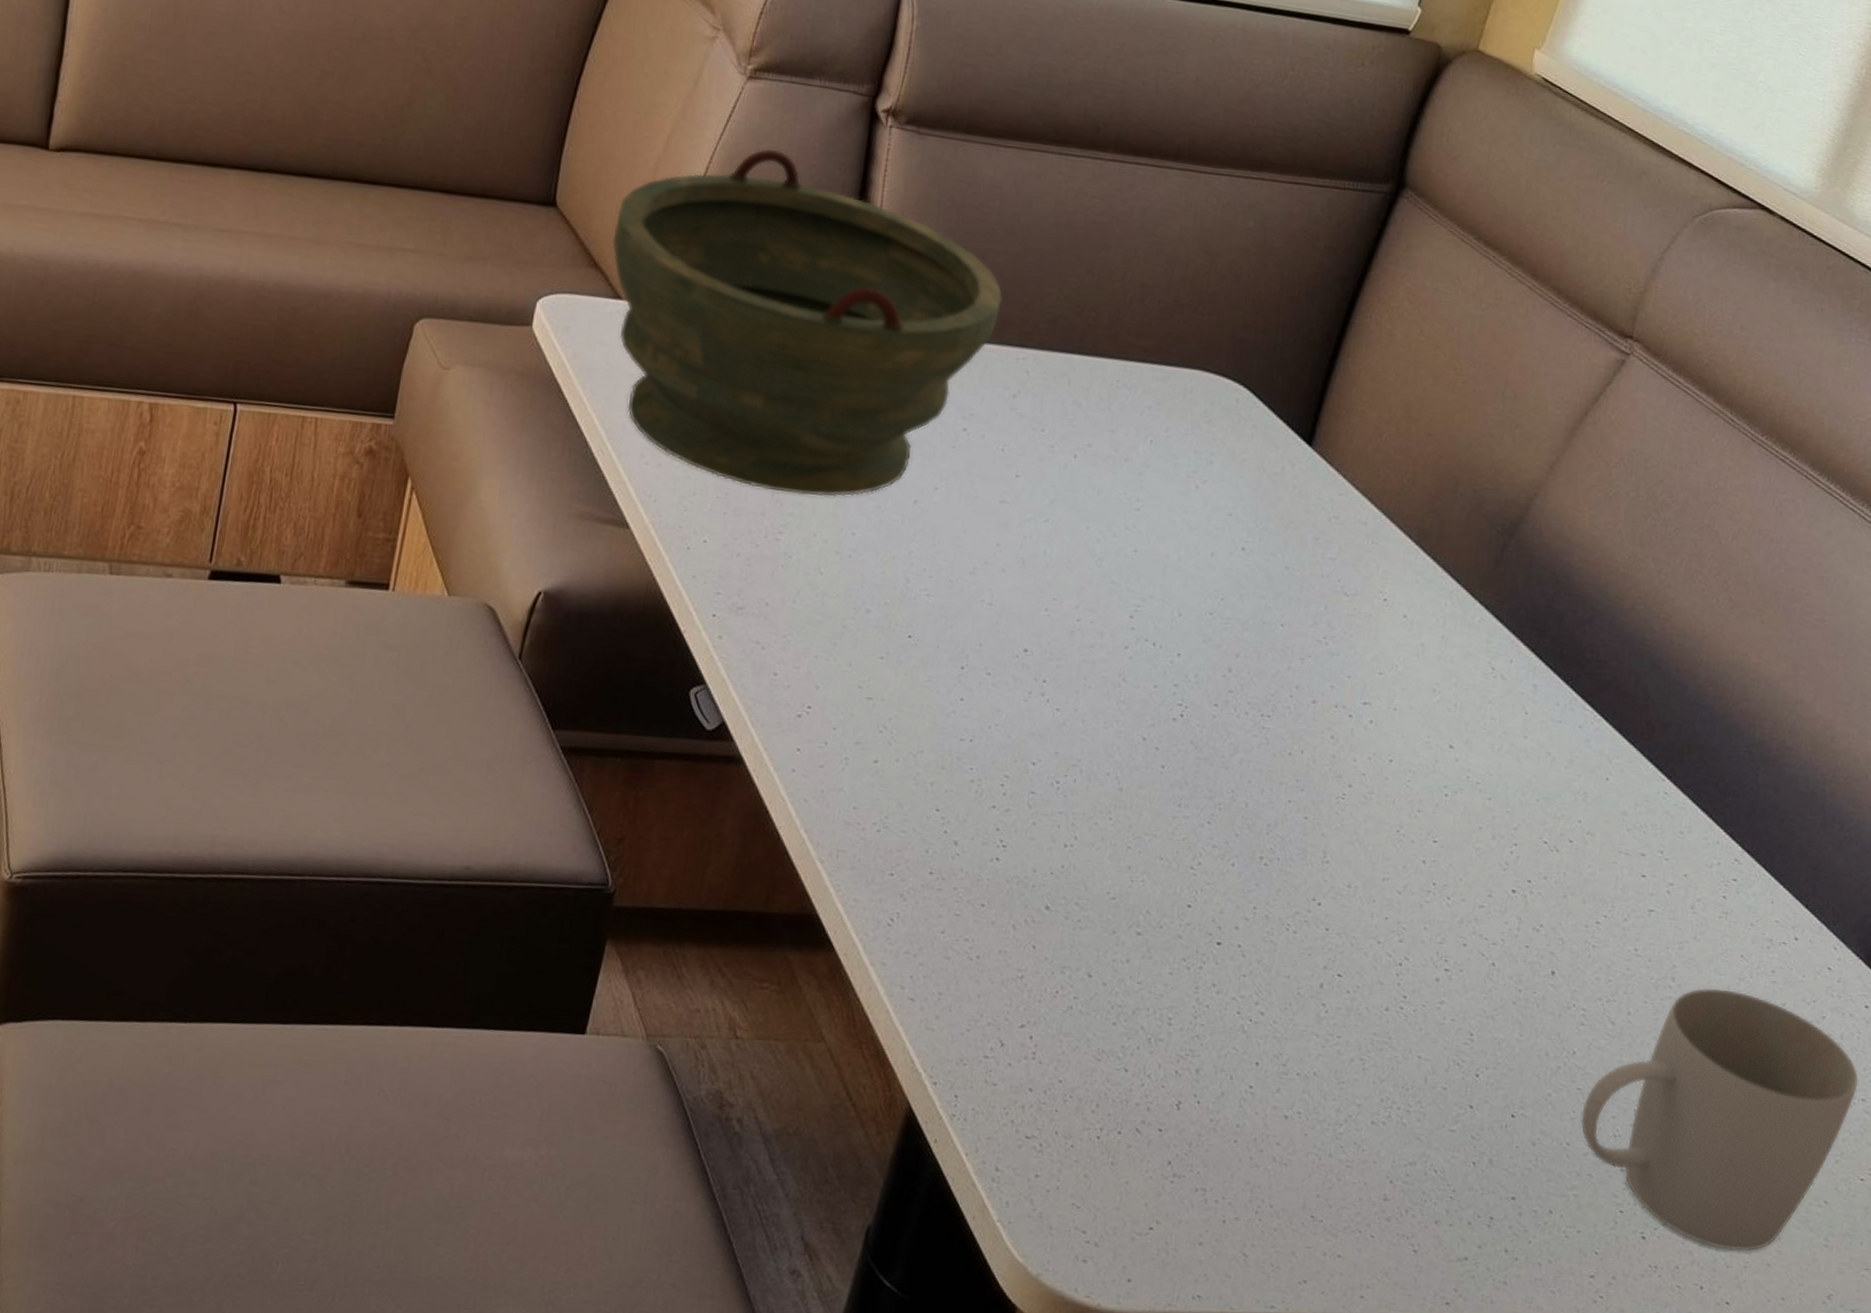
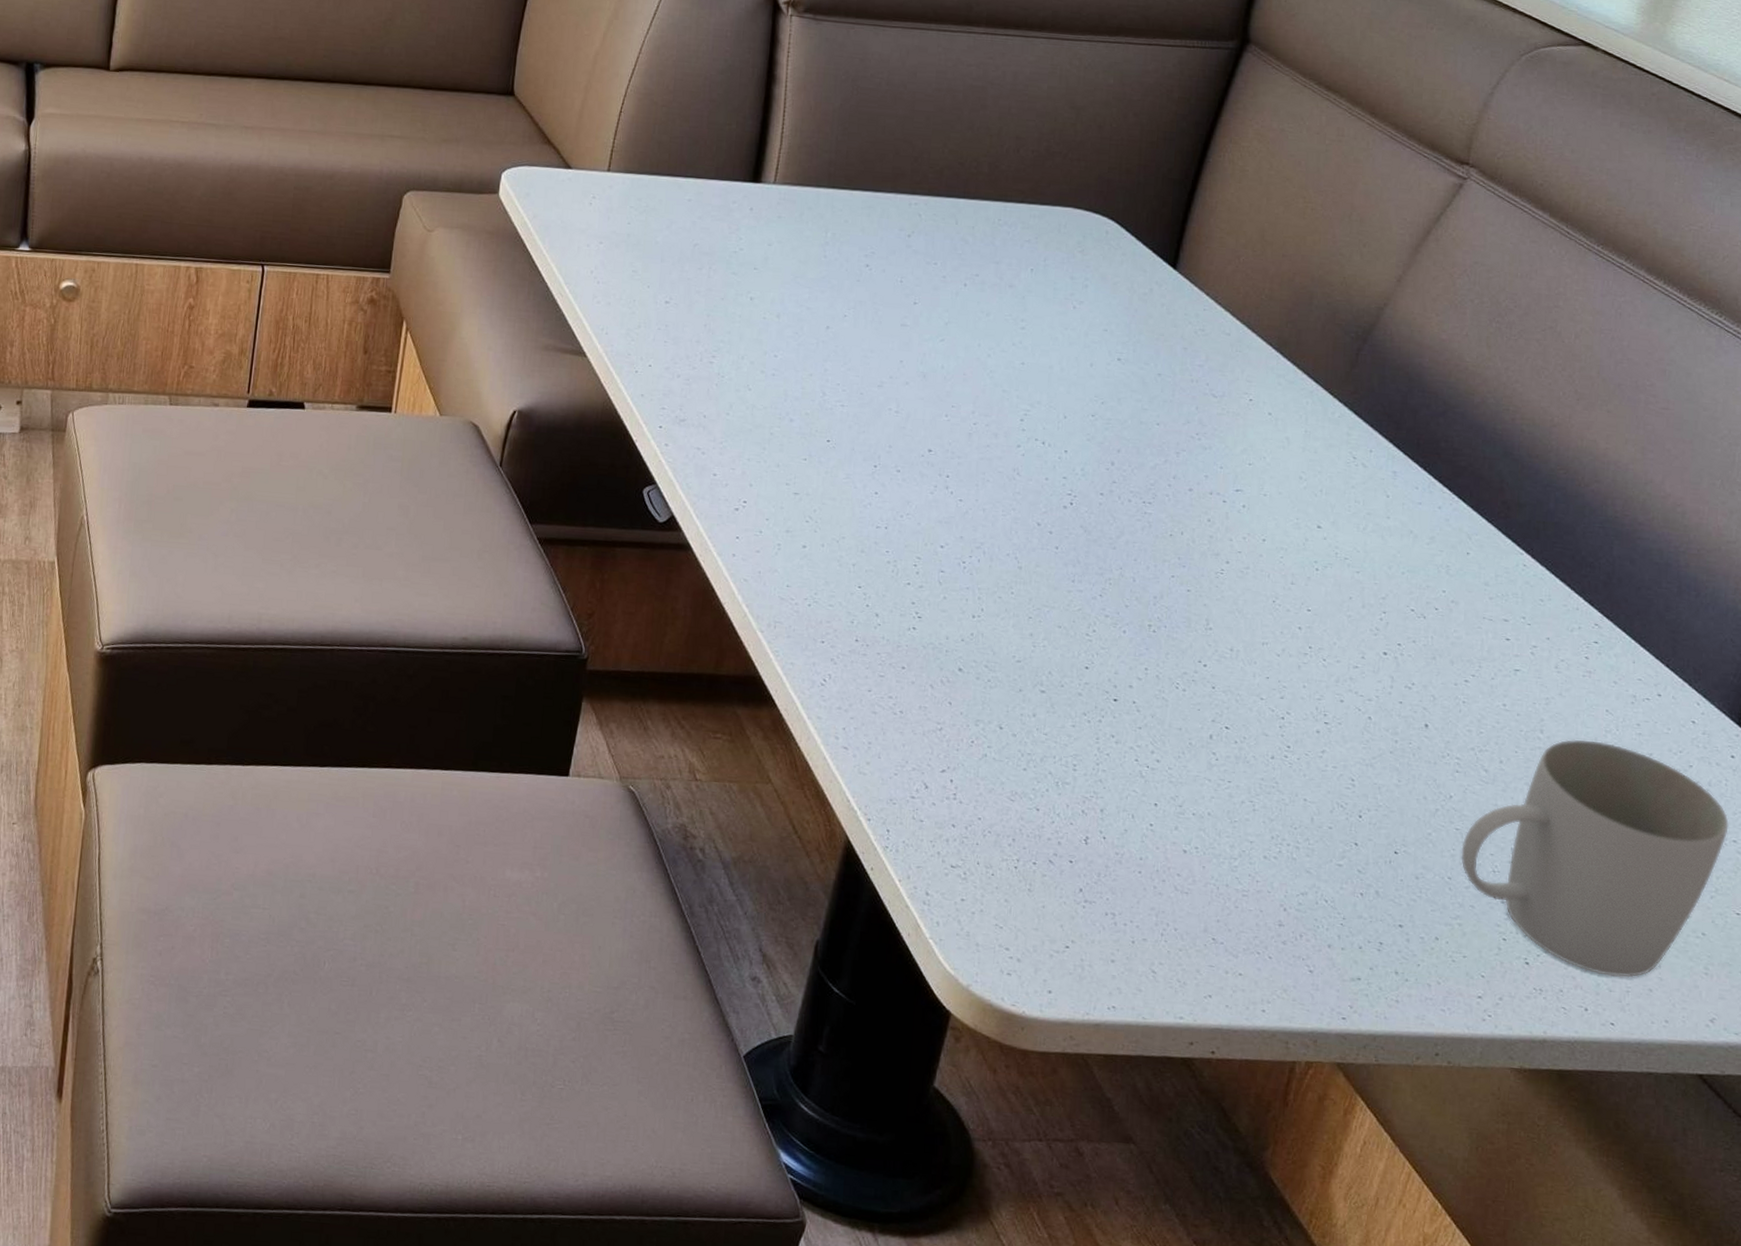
bowl: present [612,148,1004,497] -> none [562,39,895,326]

